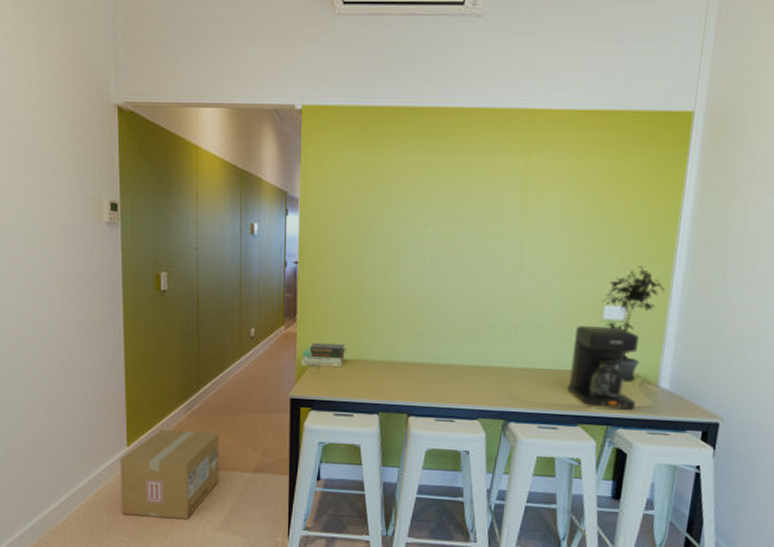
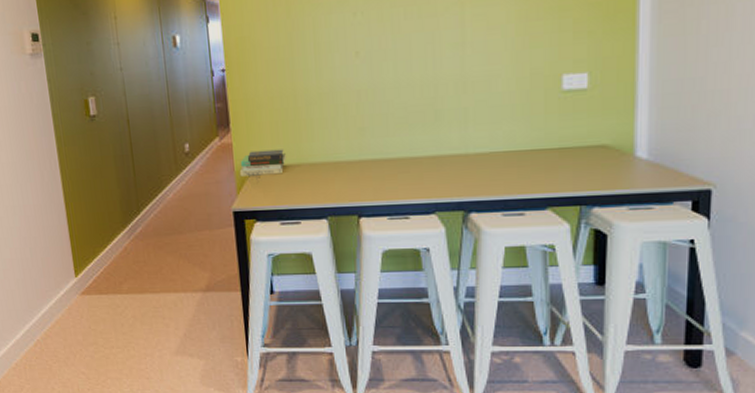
cardboard box: present [120,429,219,520] -> none [69,255,171,347]
coffee maker: present [567,326,640,409] -> none [531,97,610,186]
potted plant: present [601,265,665,382] -> none [558,26,630,156]

